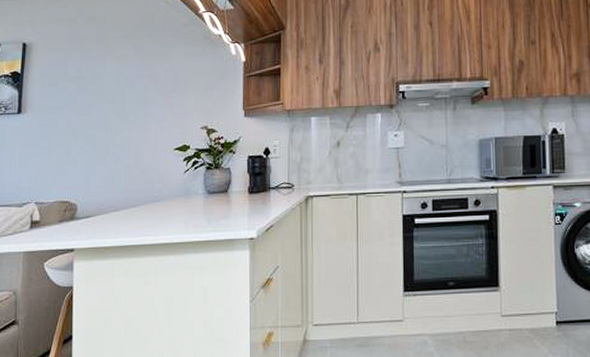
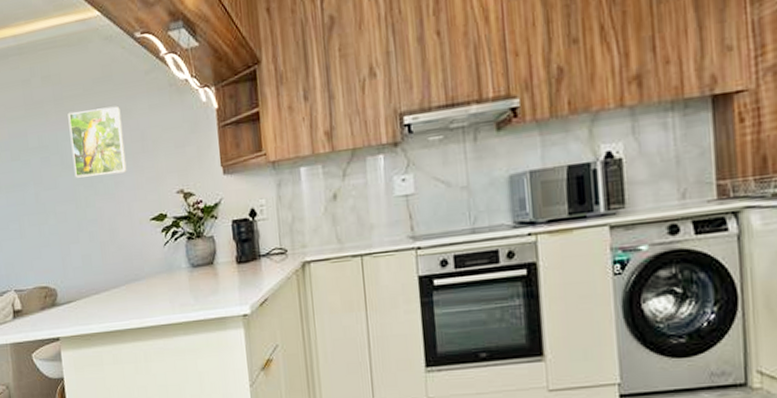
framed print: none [108,49,158,108] -> present [68,106,127,178]

